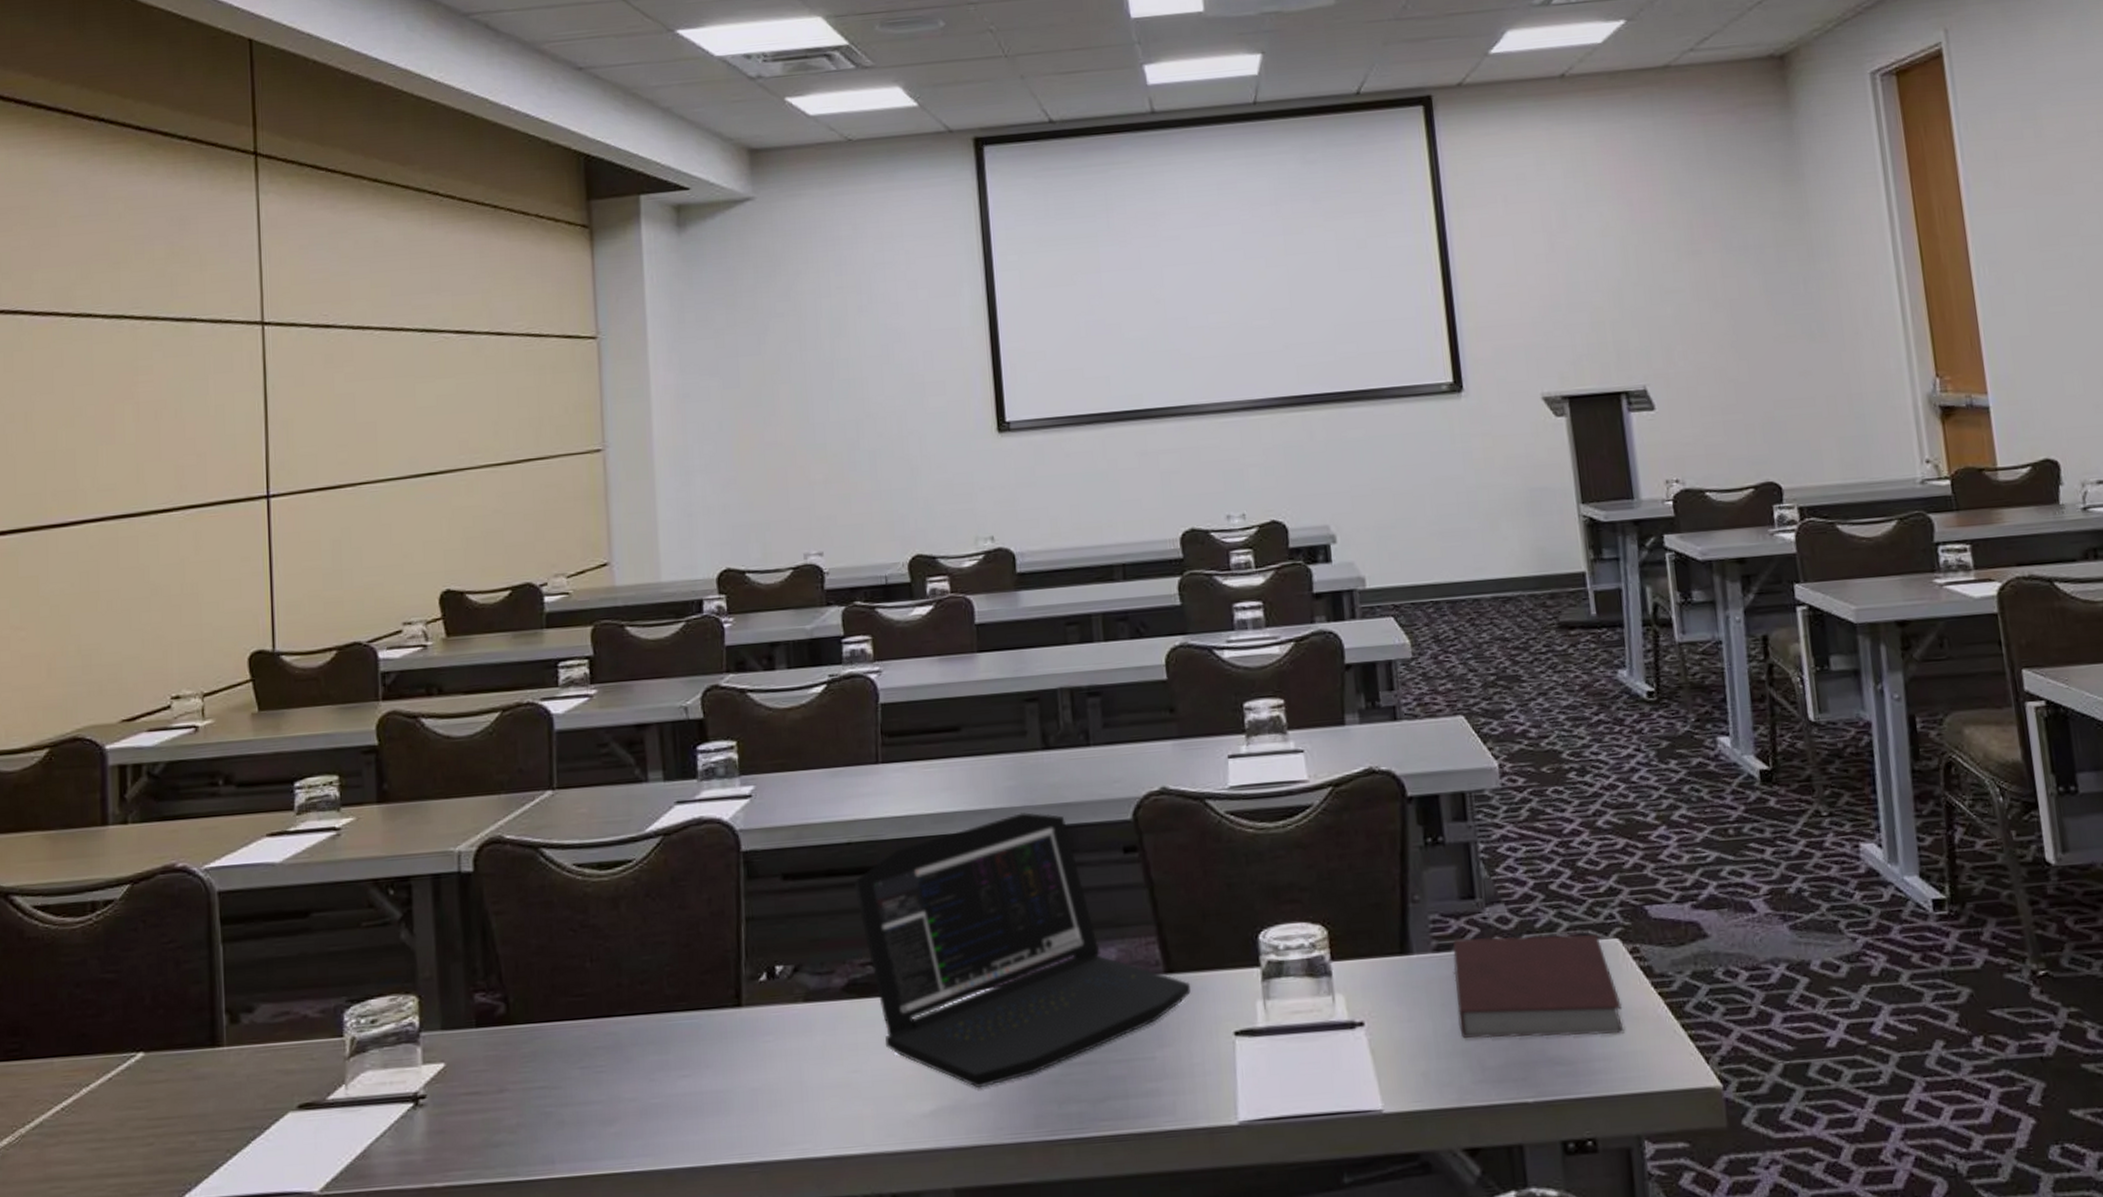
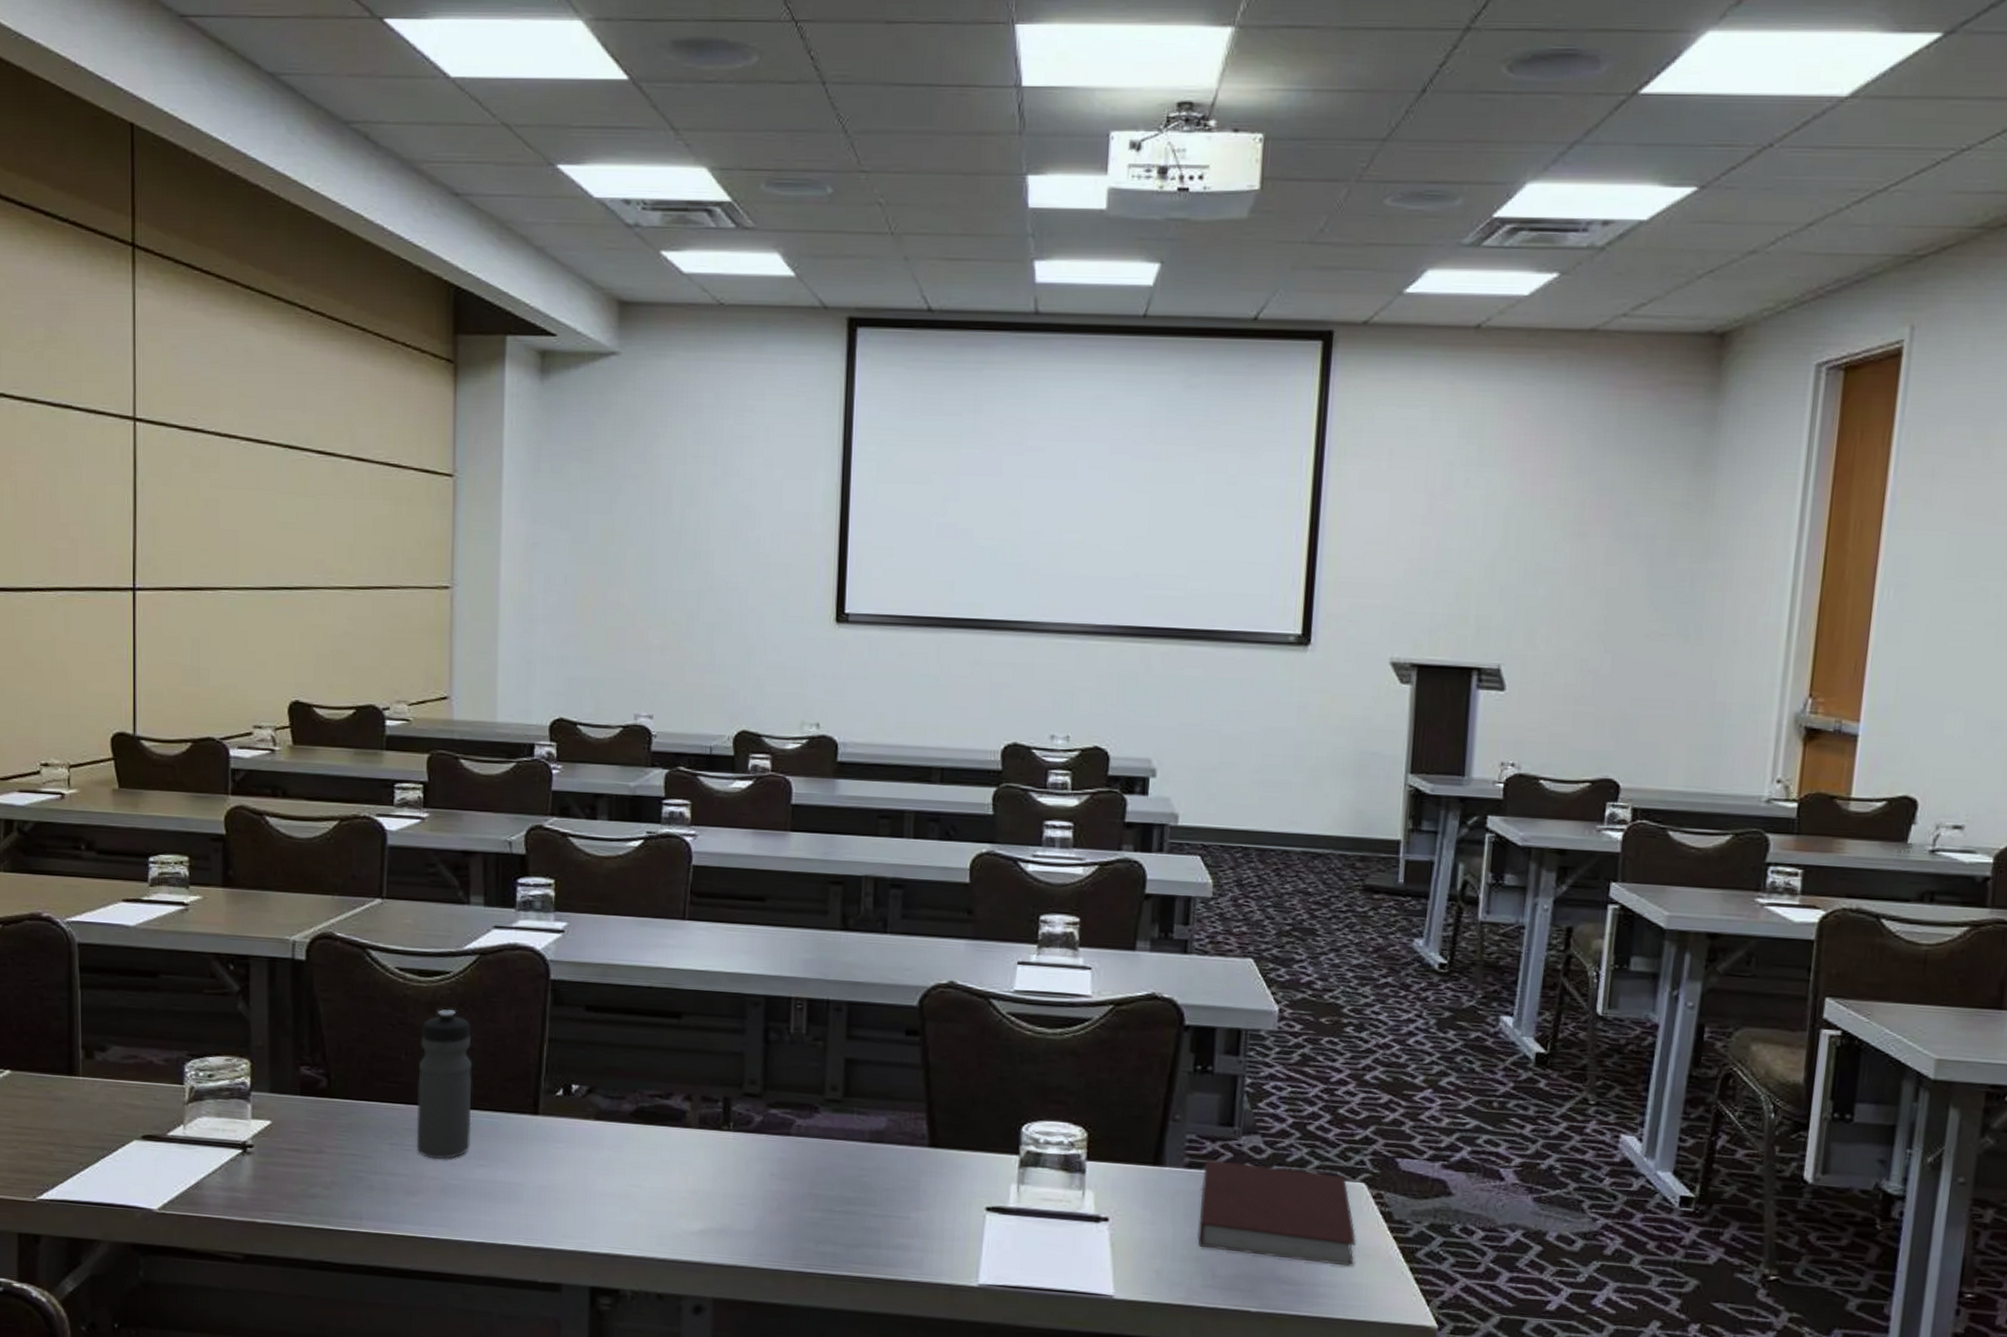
water bottle: none [605,902,670,1078] -> present [416,1009,473,1160]
laptop: present [854,812,1192,1089] -> none [650,984,952,1218]

